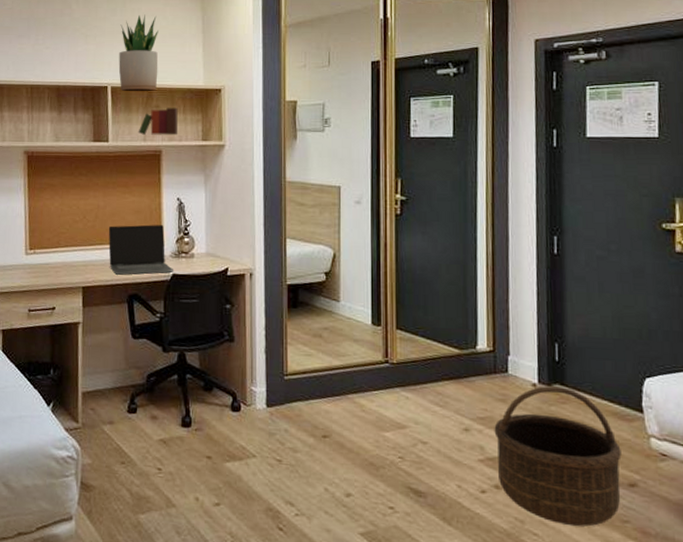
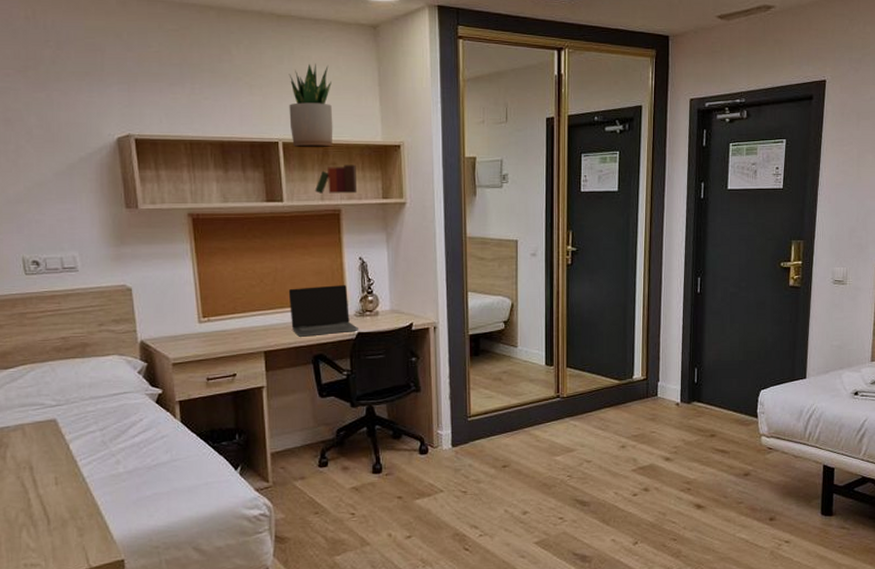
basket: present [494,385,622,527] -> none [645,403,740,512]

